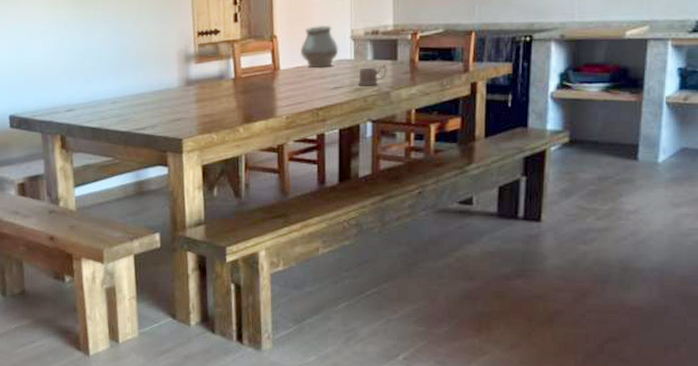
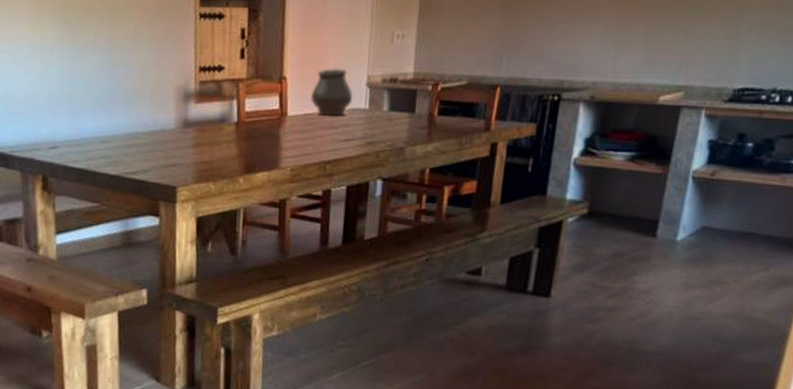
mug: present [358,64,387,88] -> none [371,117,403,141]

